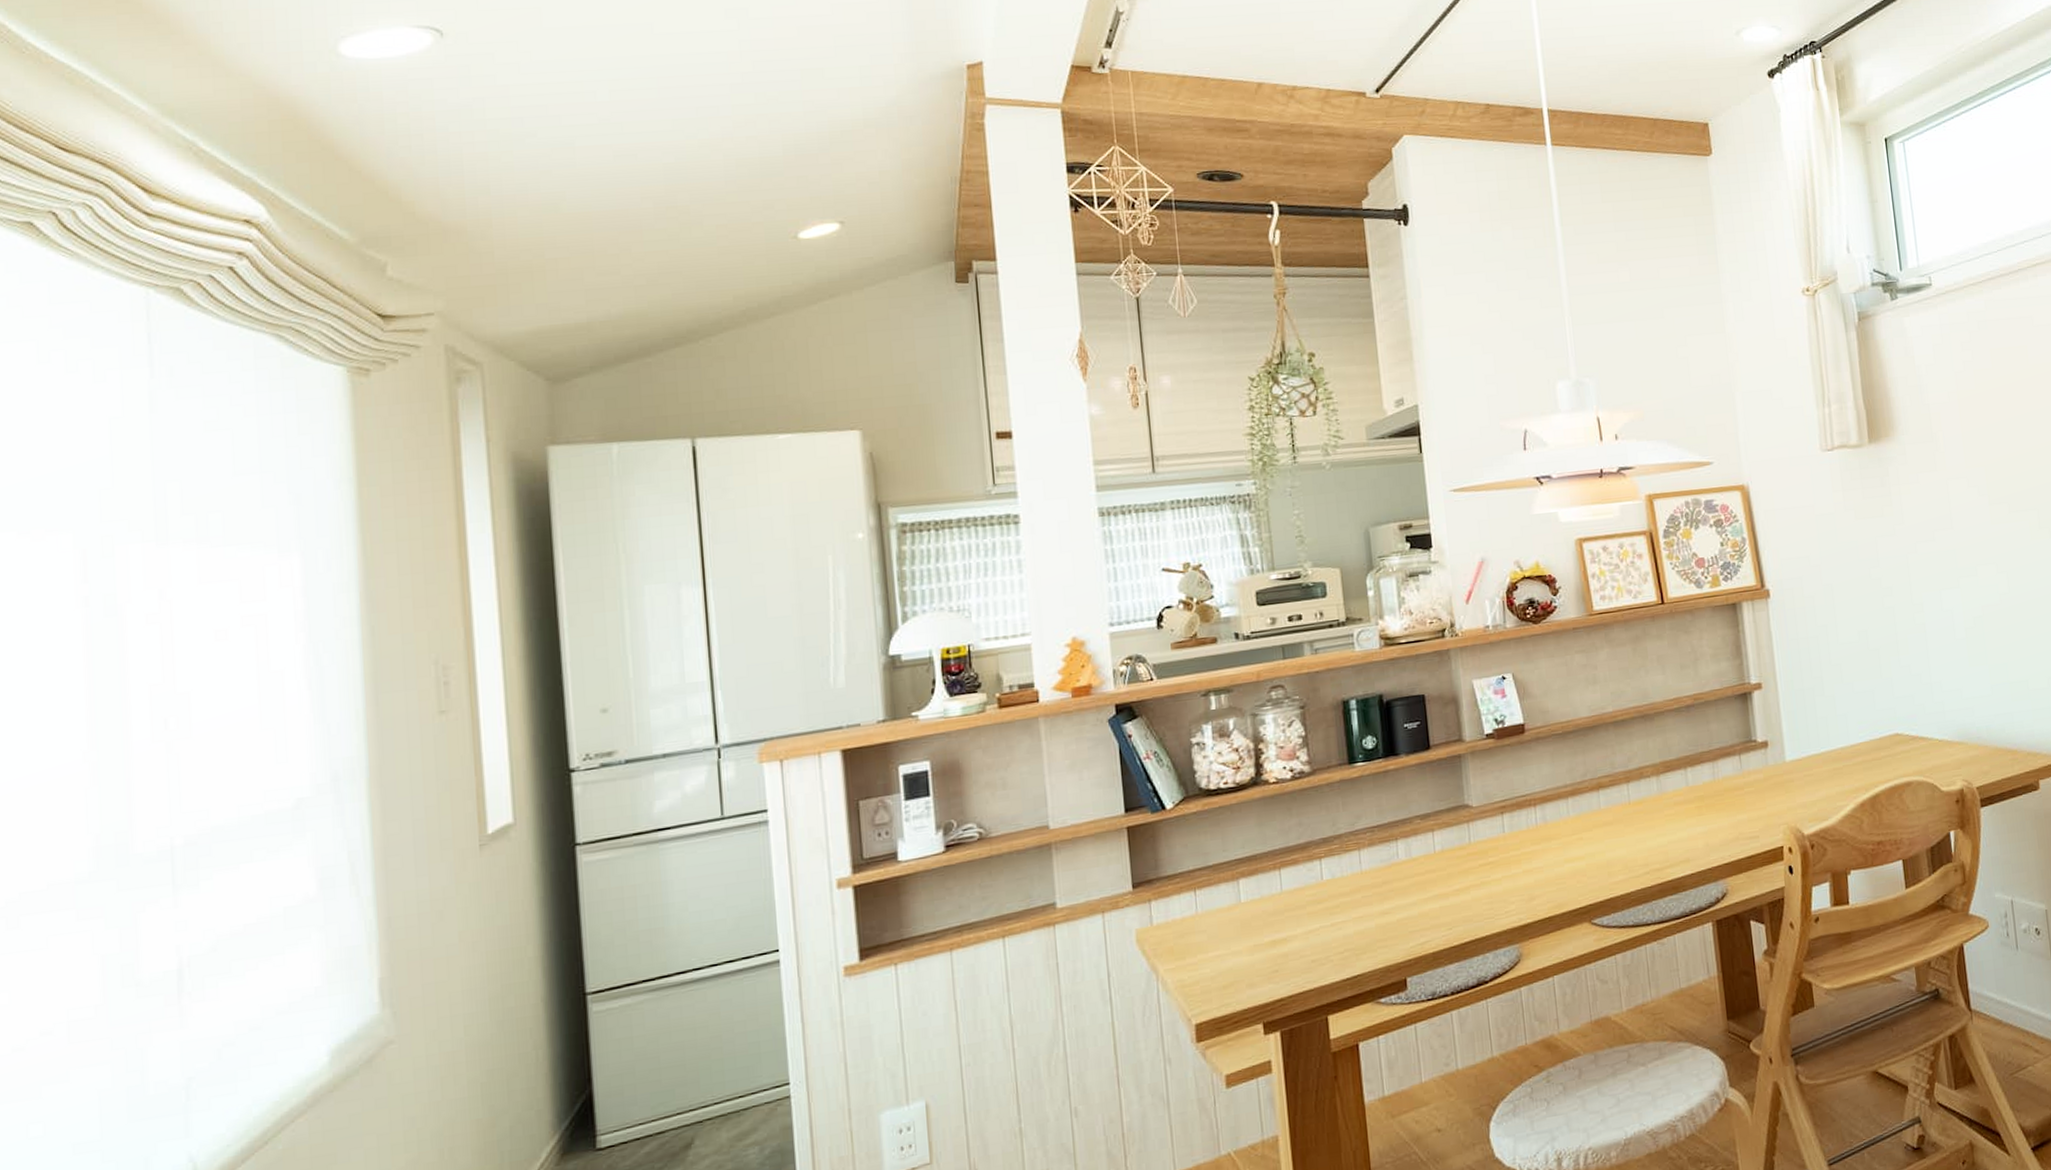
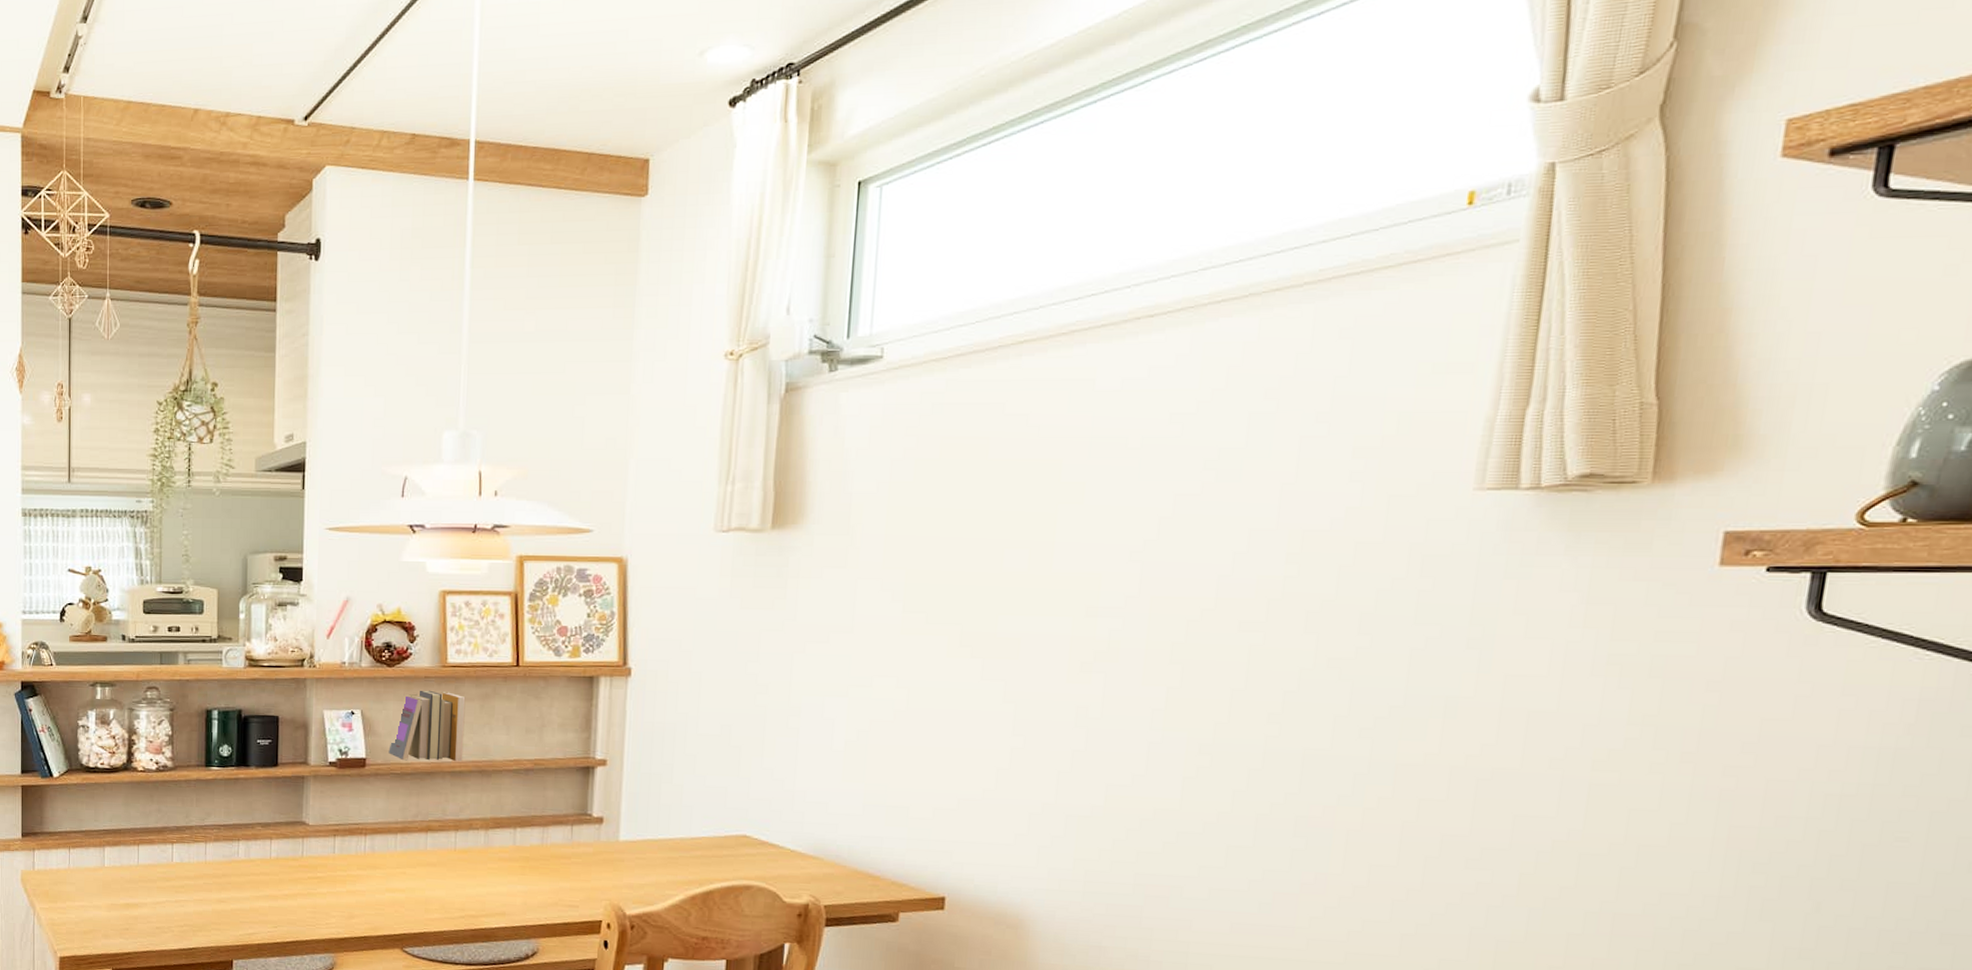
books: none [1546,640,1624,719] -> present [388,690,466,762]

